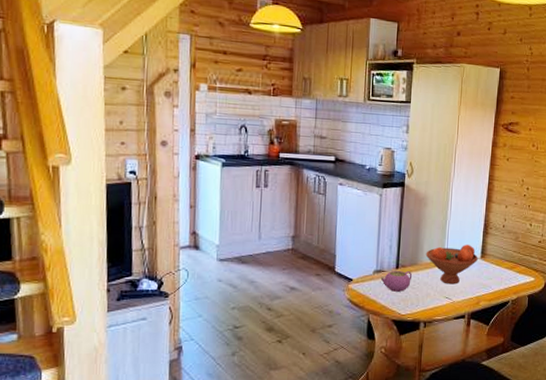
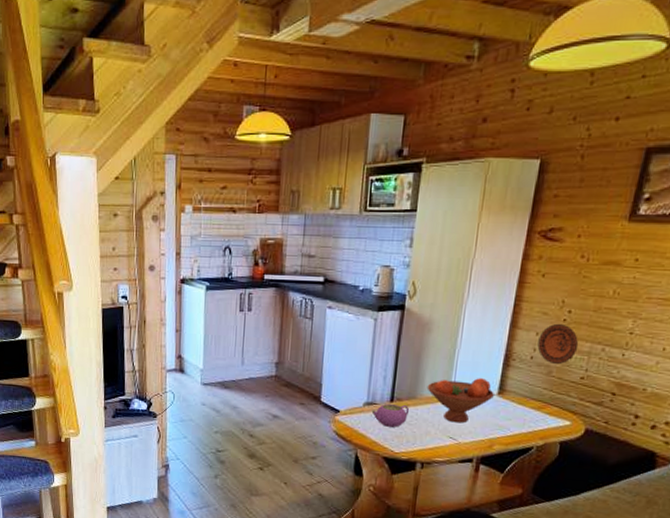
decorative plate: none [507,198,536,232] -> present [537,323,579,365]

